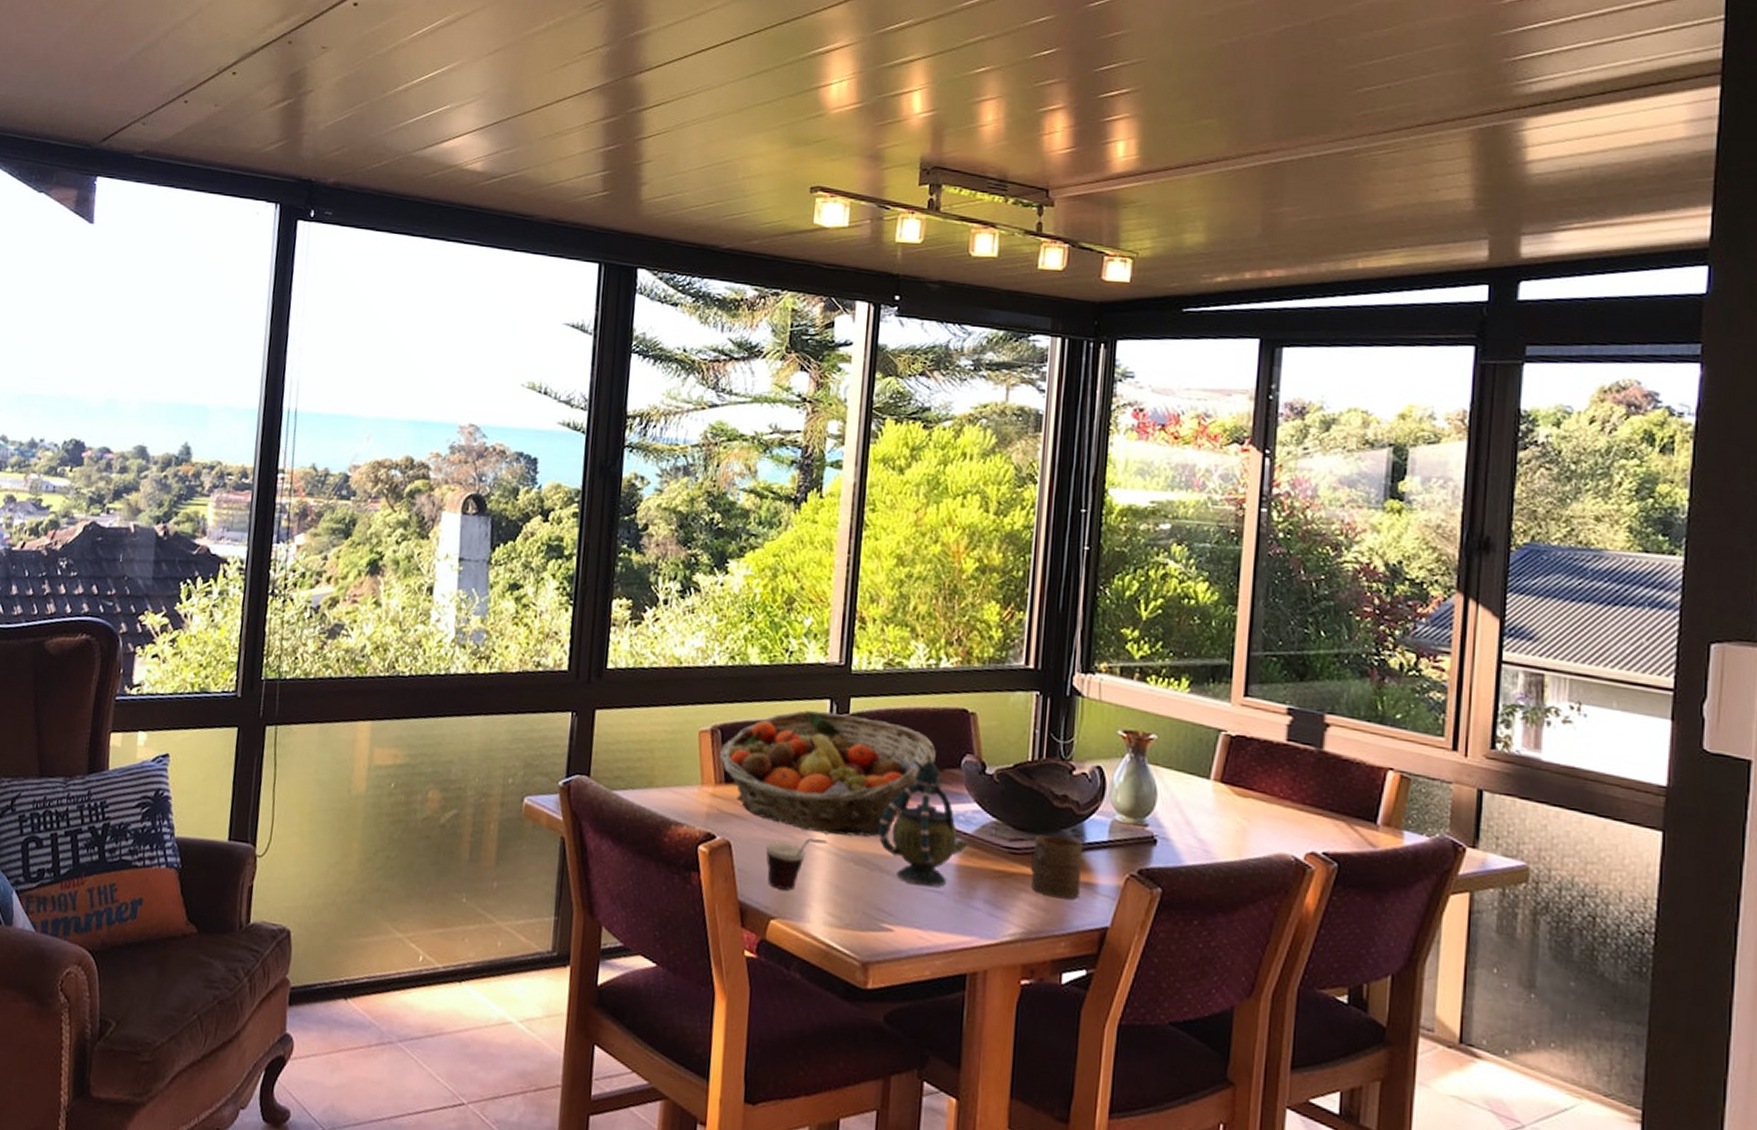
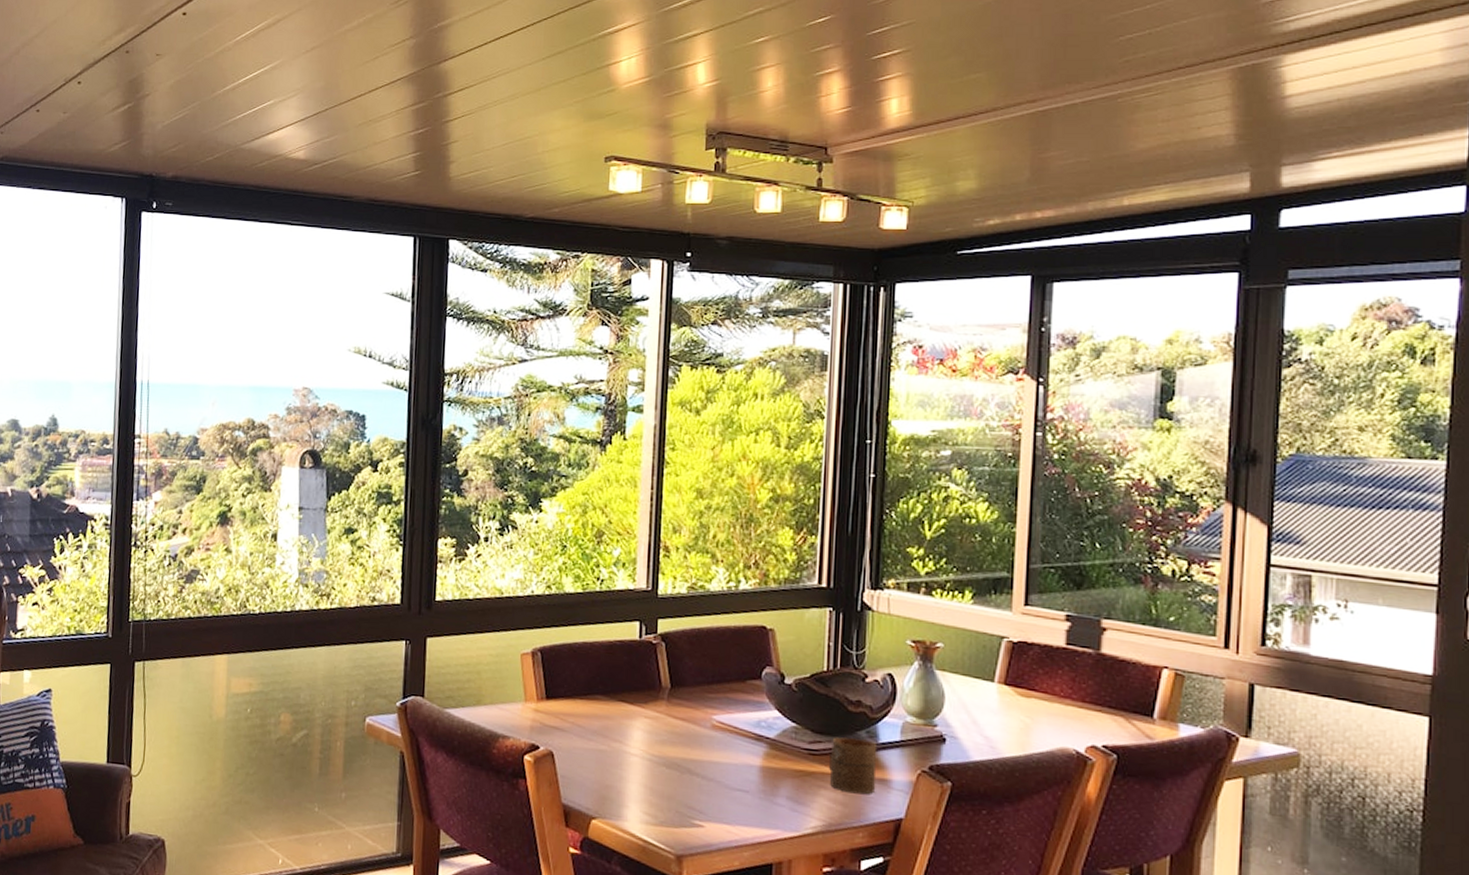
fruit basket: present [718,710,936,837] -> none [539,632,738,744]
cup: present [766,838,828,891] -> none [585,746,641,793]
teapot: present [878,760,969,888] -> none [688,673,771,787]

